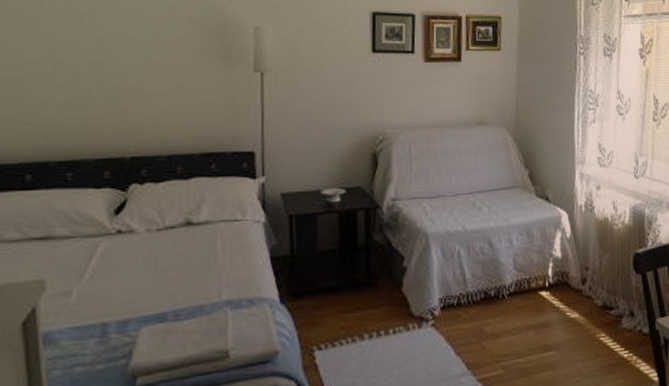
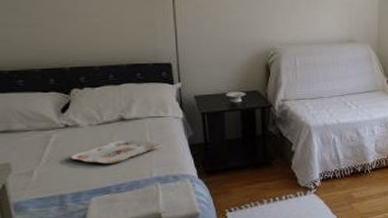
serving tray: none [121,250,235,282] -> present [71,139,161,164]

